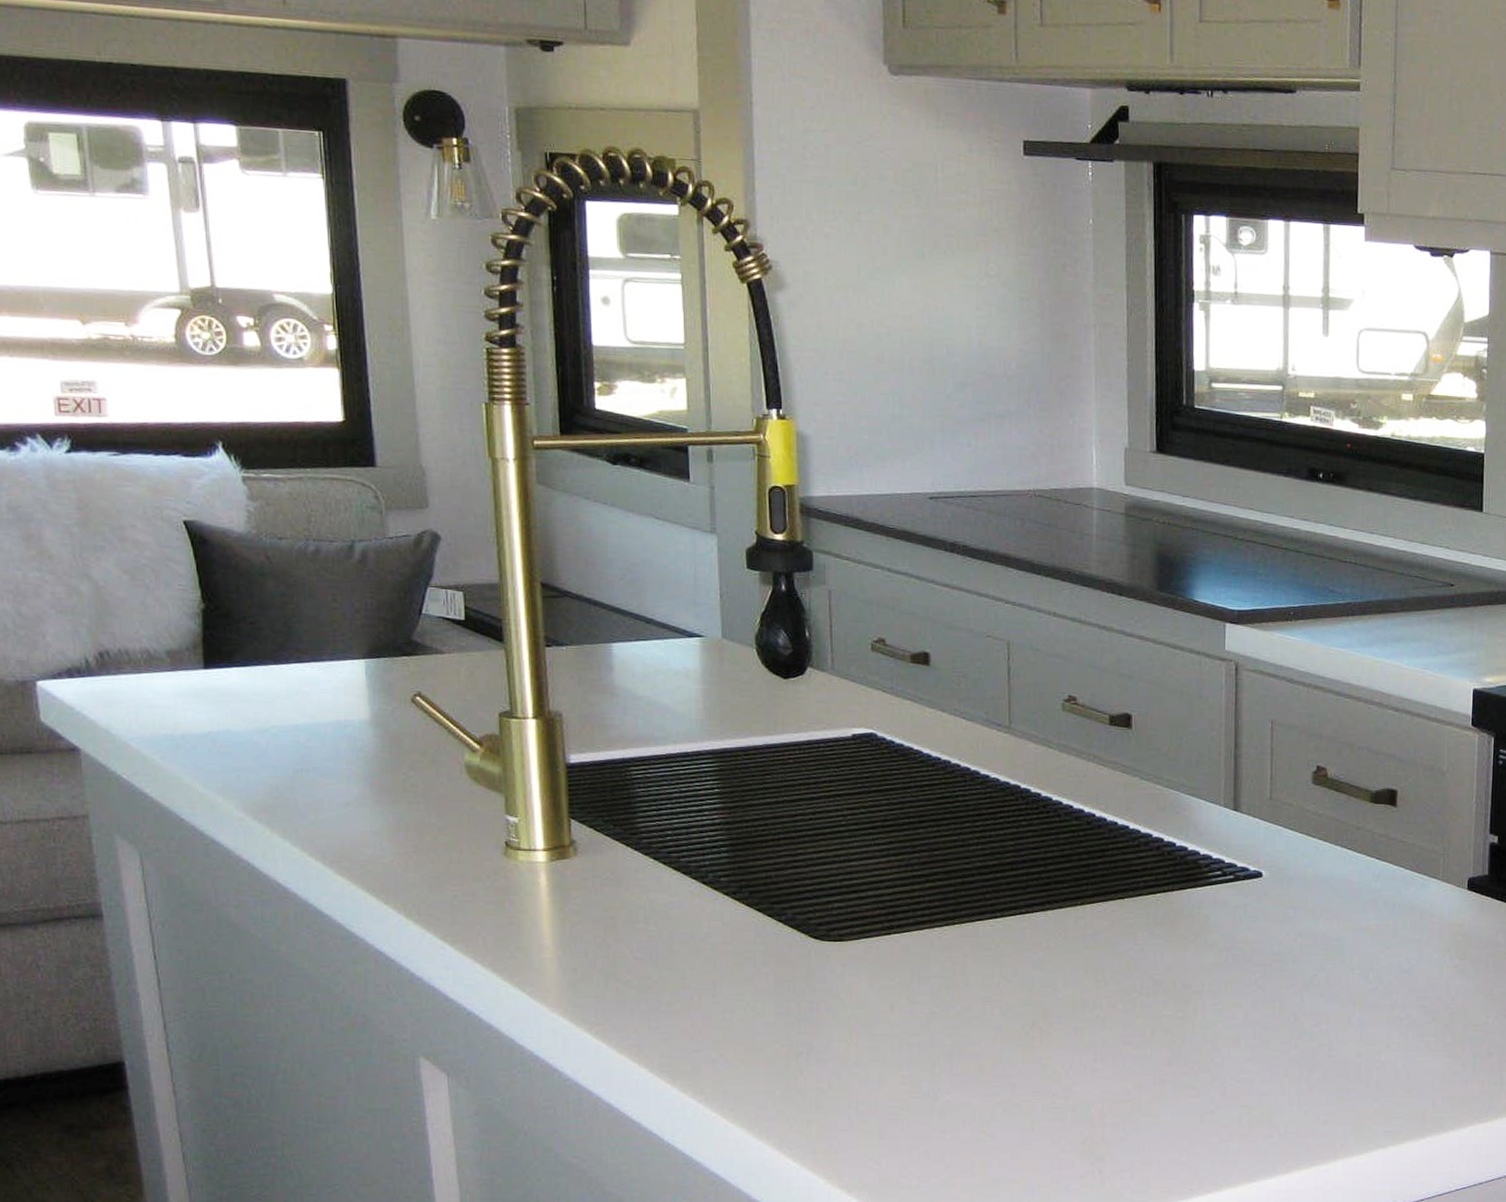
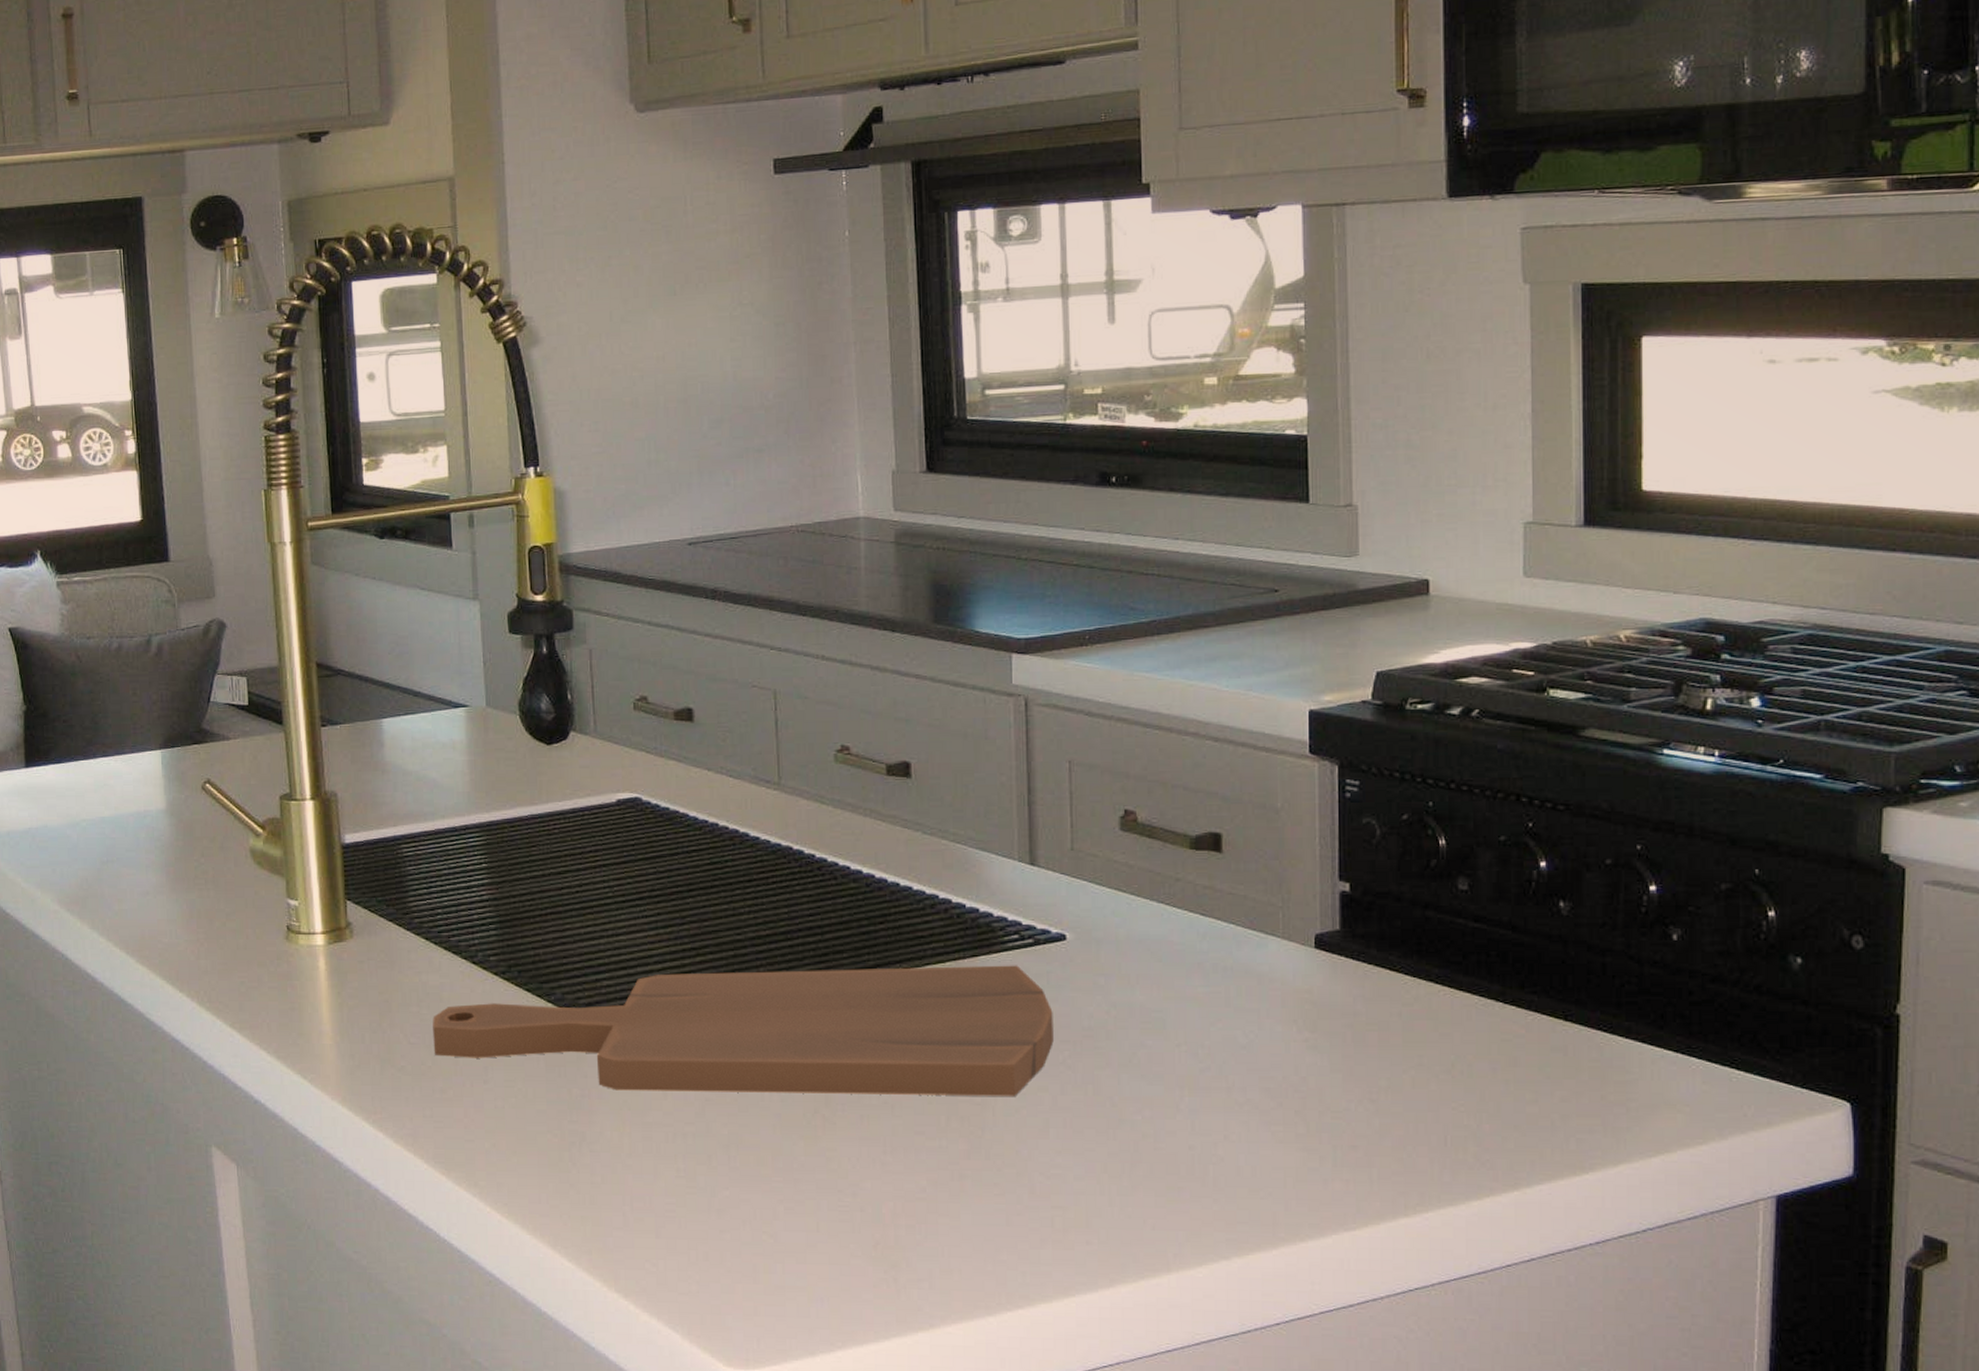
cutting board: none [660,897,1248,1011] -> present [433,965,1054,1096]

